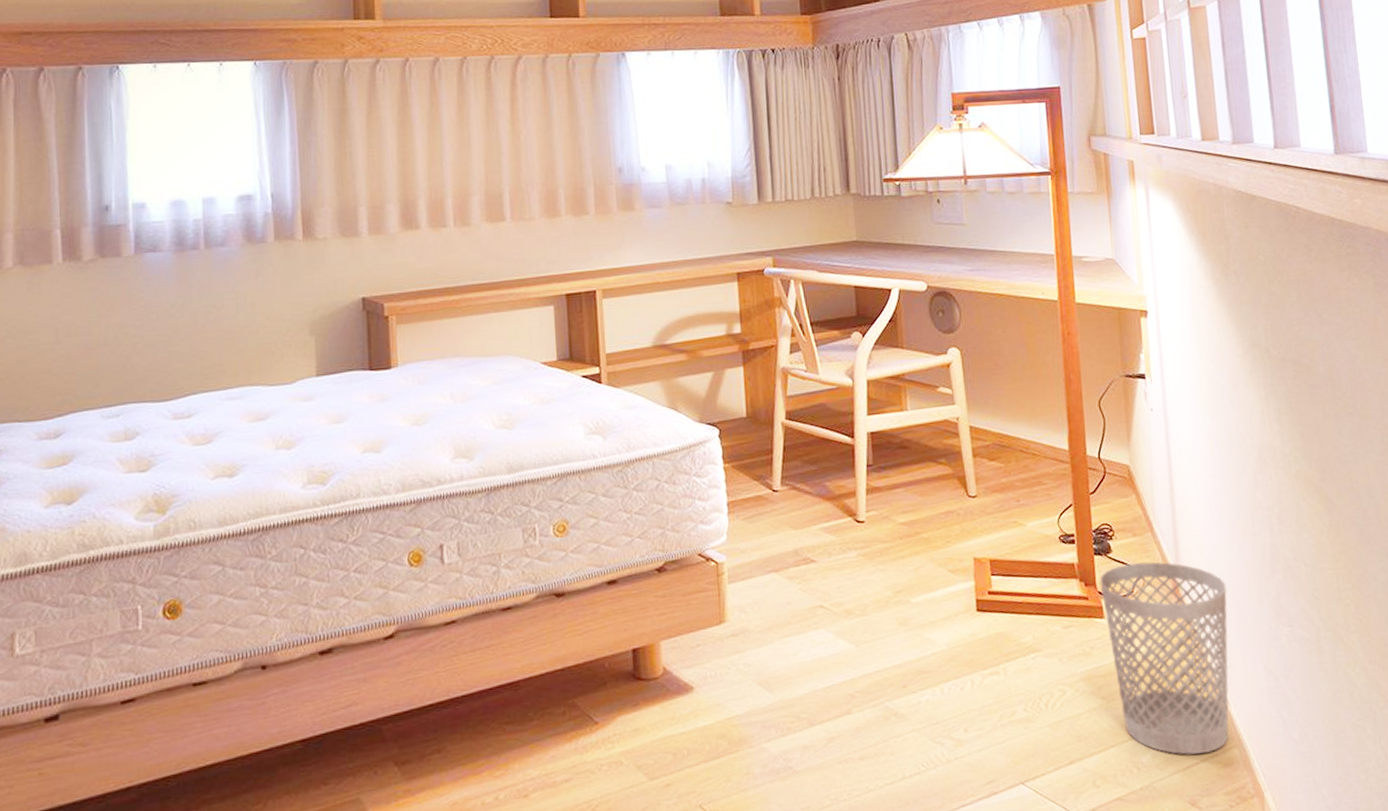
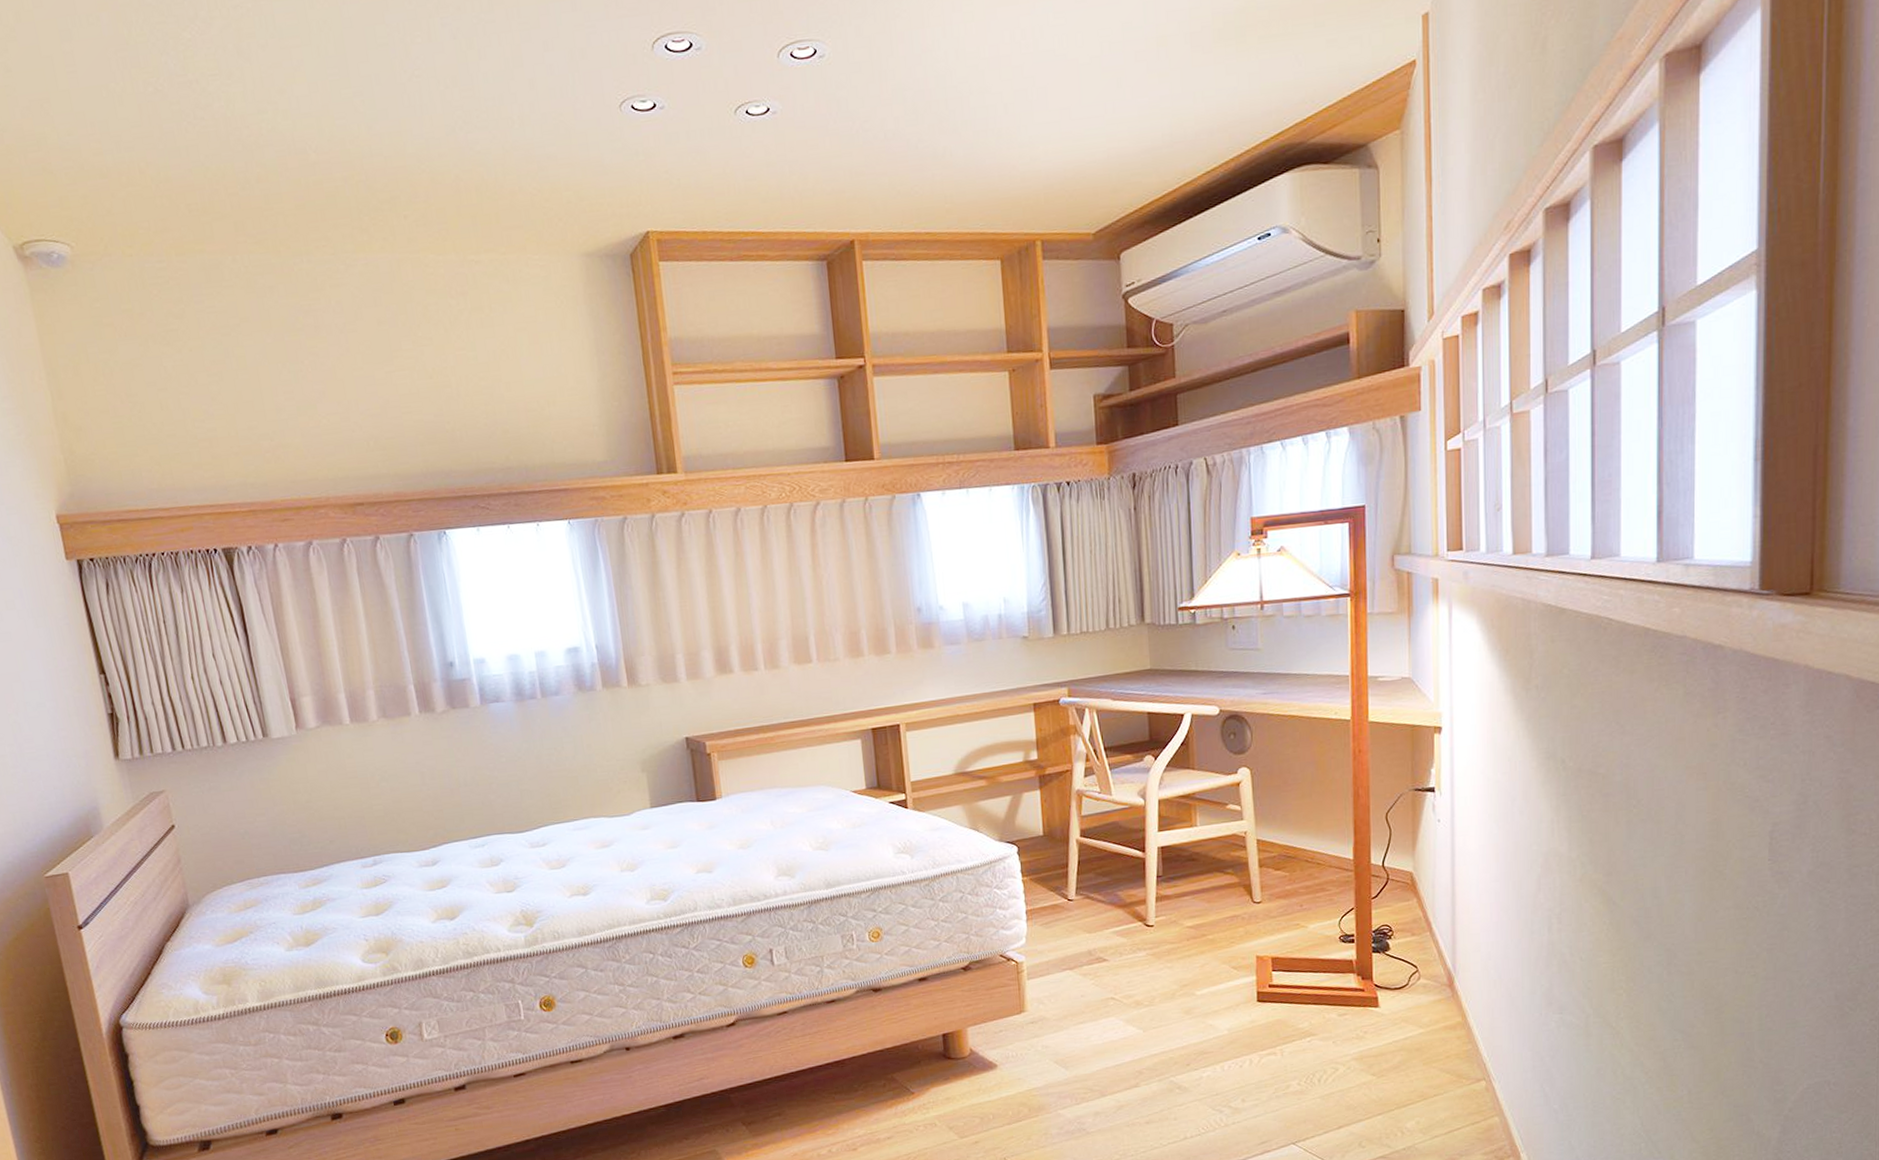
wastebasket: present [1099,561,1230,755] -> none [1376,958,1500,1122]

